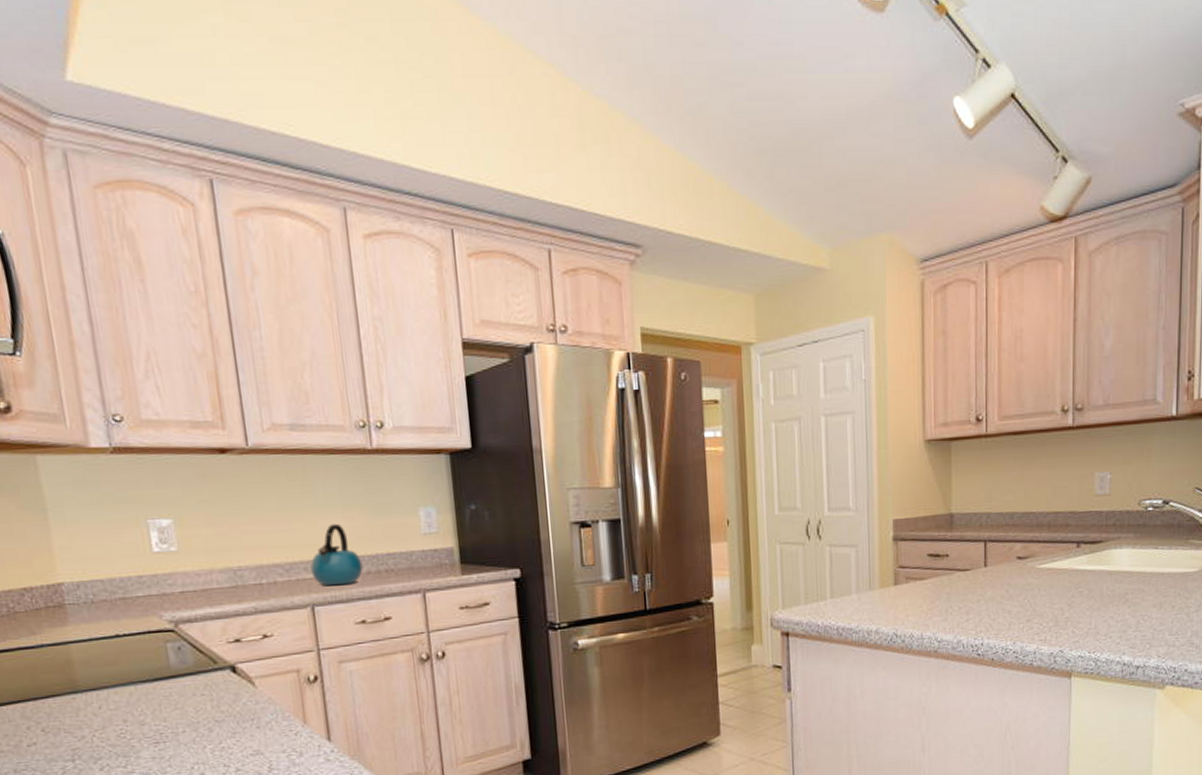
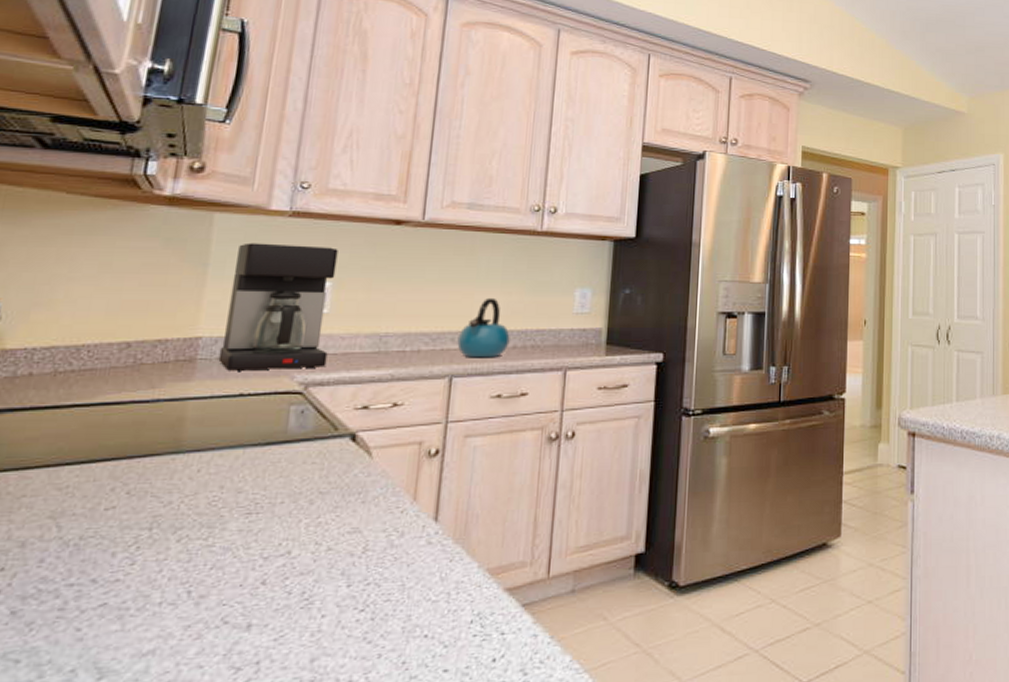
coffee maker: none [71,482,190,614] -> present [218,242,338,371]

